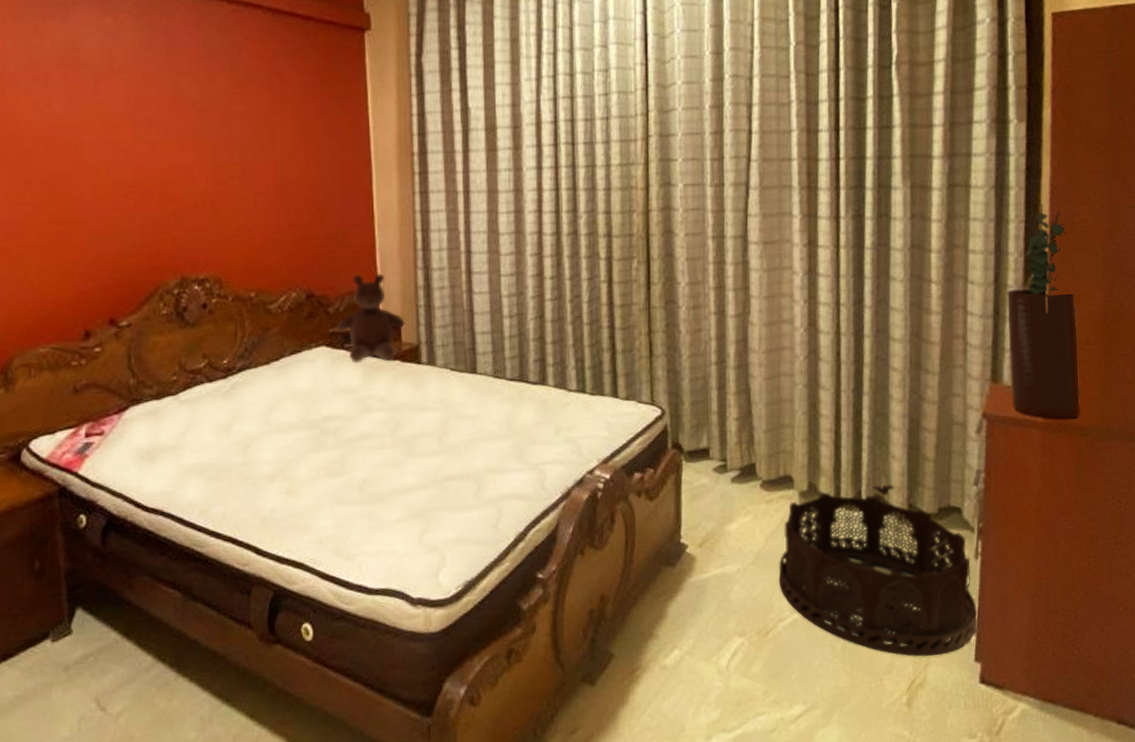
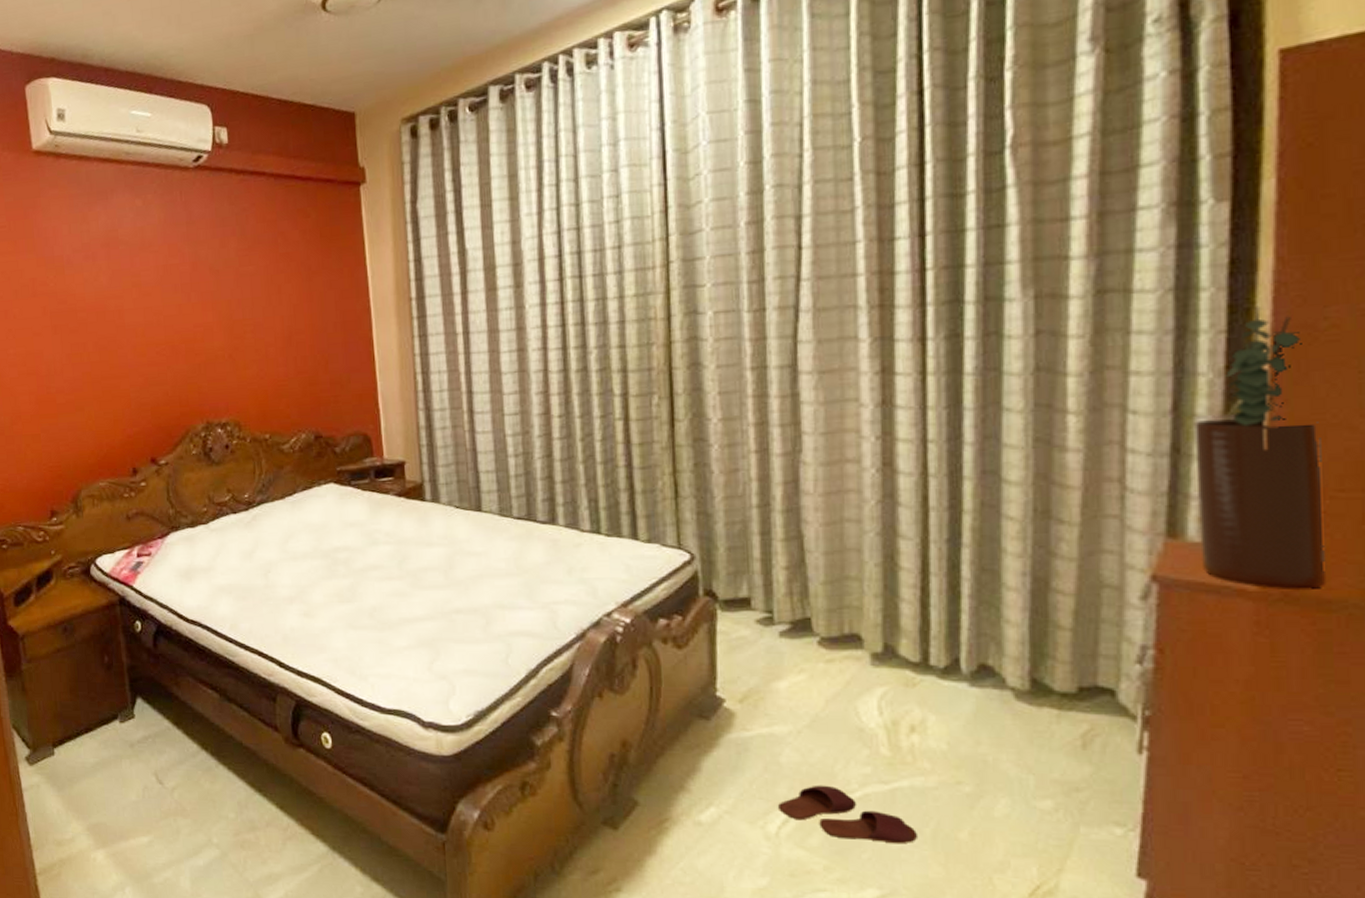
teddy bear: present [336,273,405,364] -> none [343,415,408,500]
slippers: none [728,615,831,663] -> present [777,785,917,843]
laundry basket: present [778,485,977,656] -> none [843,654,1140,861]

